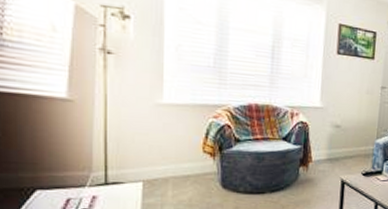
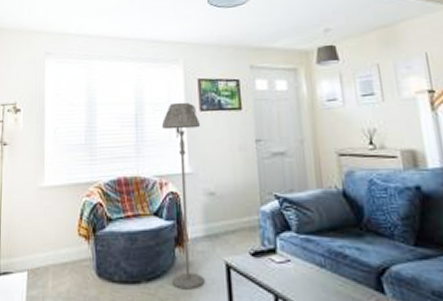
floor lamp: none [293,41,335,199] -> present [161,102,205,290]

